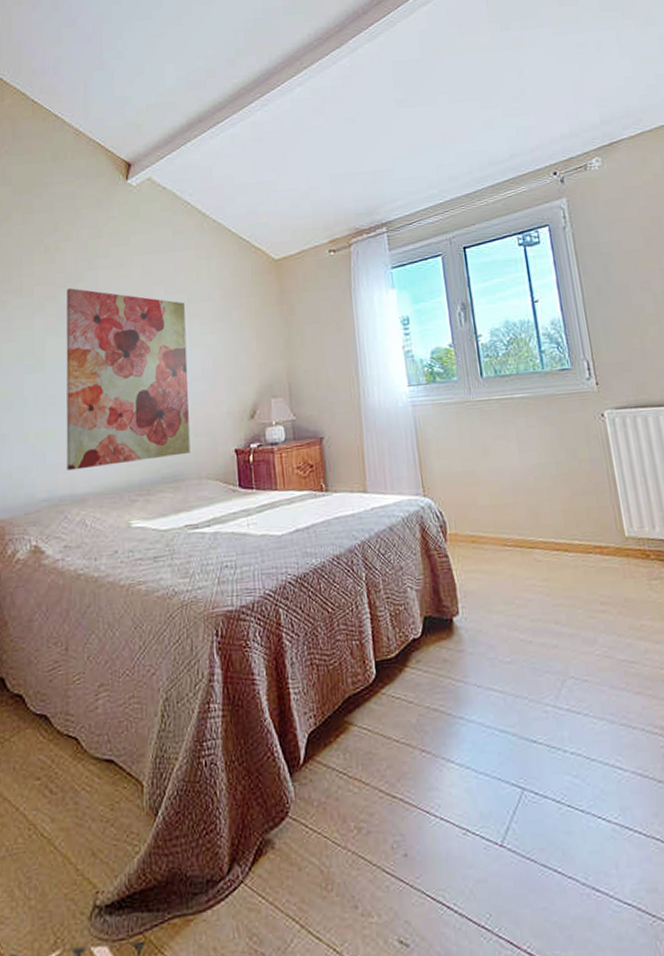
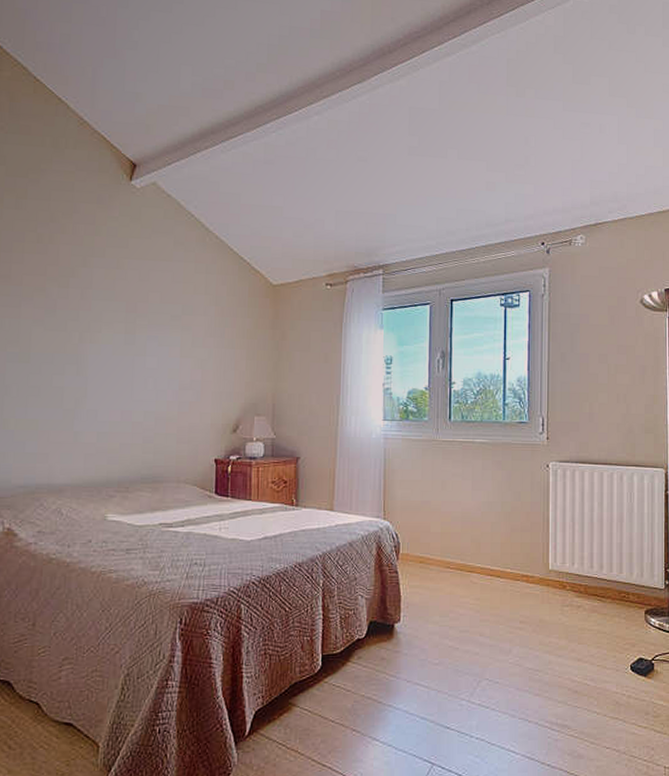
wall art: present [66,288,191,471] -> none [45,283,179,461]

